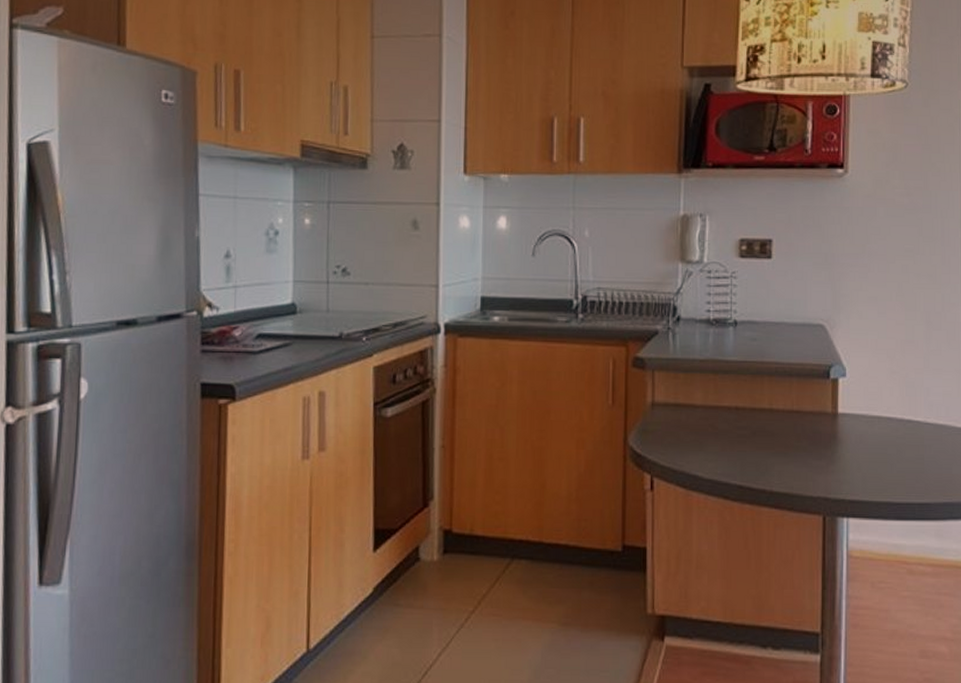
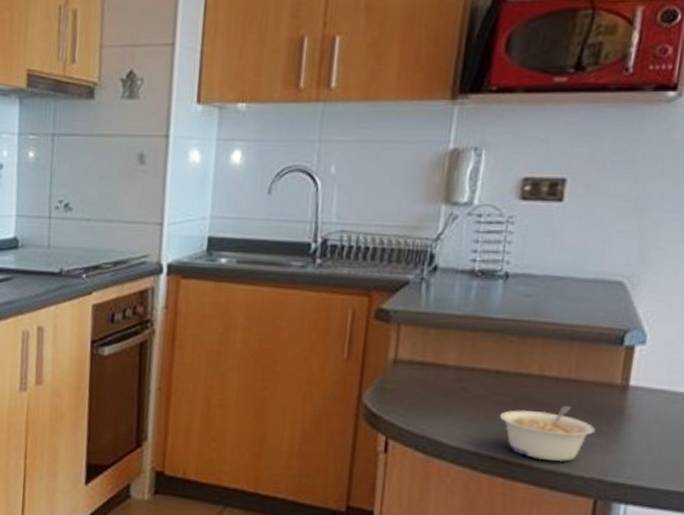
legume: none [742,434,817,485] -> present [499,406,595,462]

